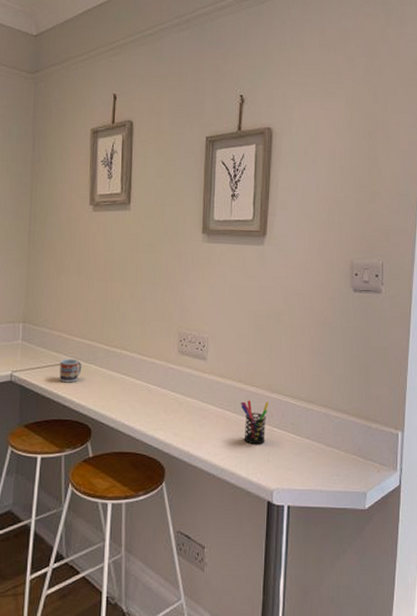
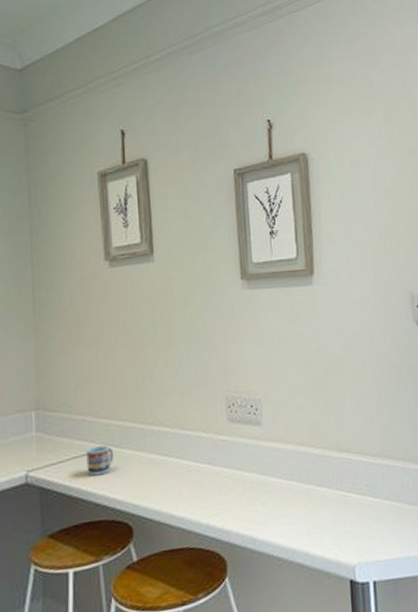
pen holder: present [241,400,269,445] -> none [306,463,340,516]

